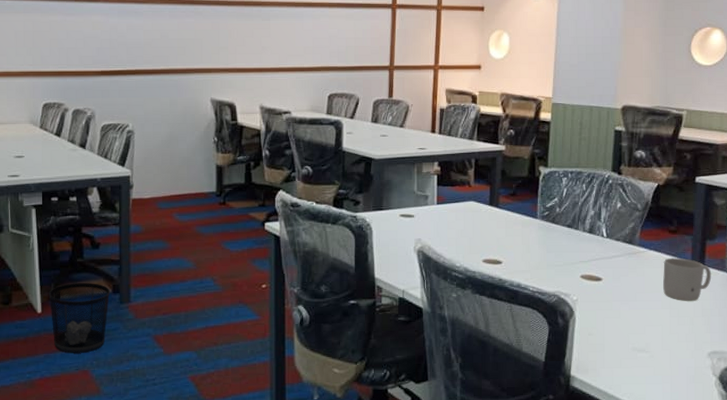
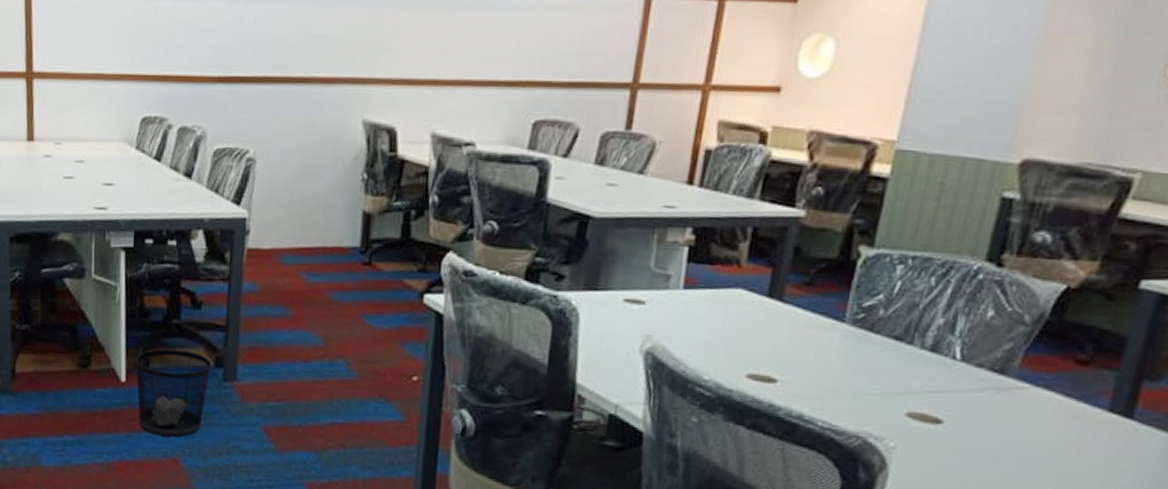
mug: present [663,257,712,301] -> none [1049,401,1144,471]

